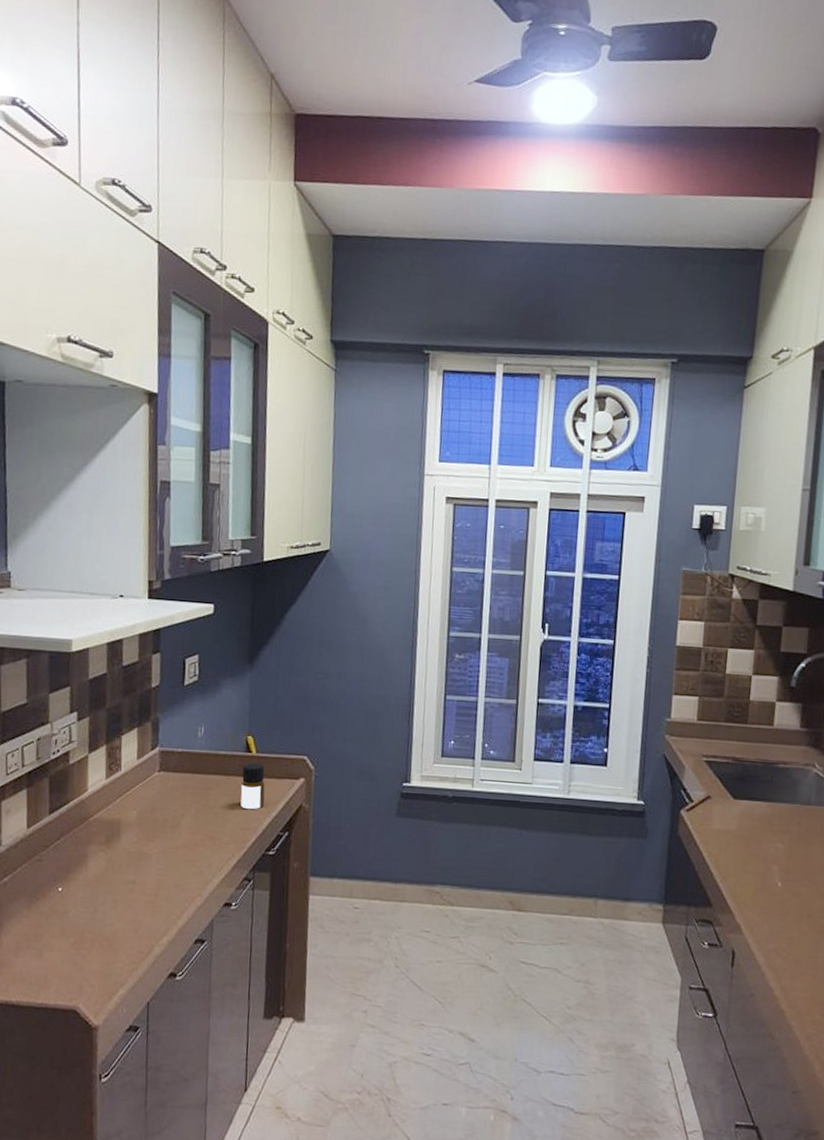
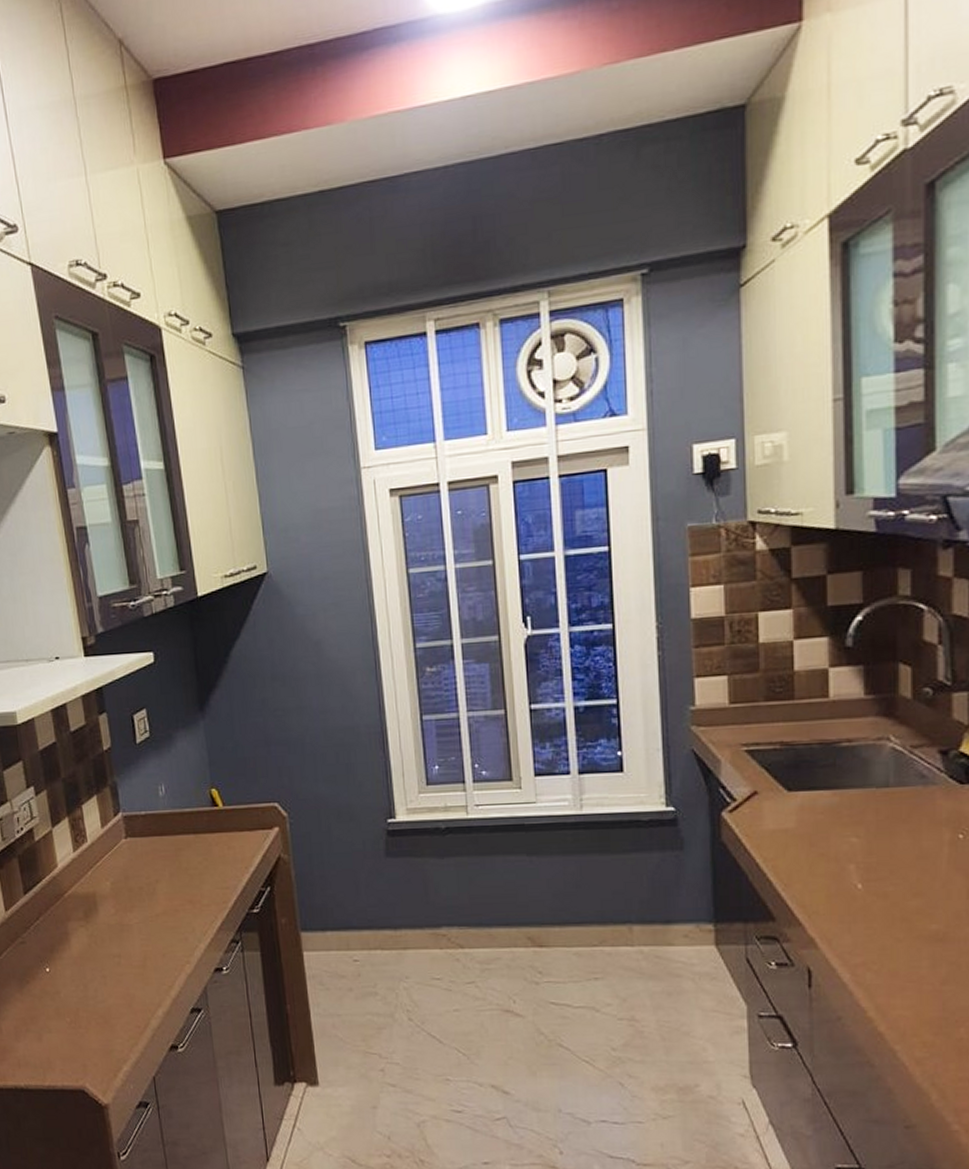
bottle: present [240,763,265,810] -> none [211,817,241,868]

